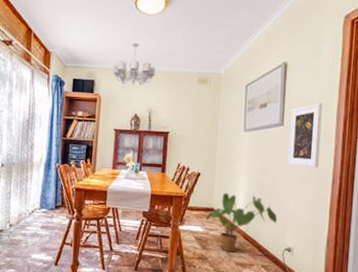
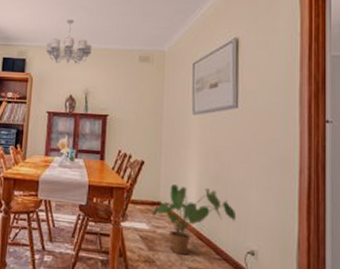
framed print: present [288,103,323,168] -> none [245,82,283,156]

